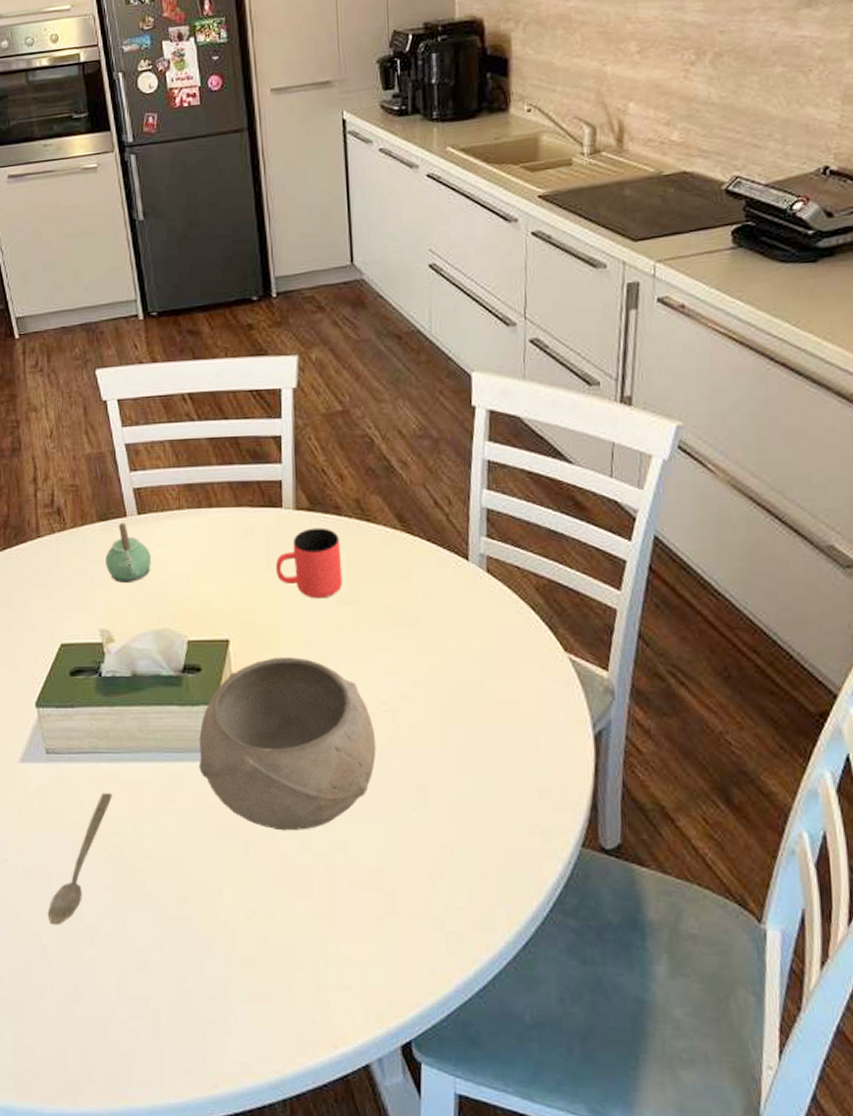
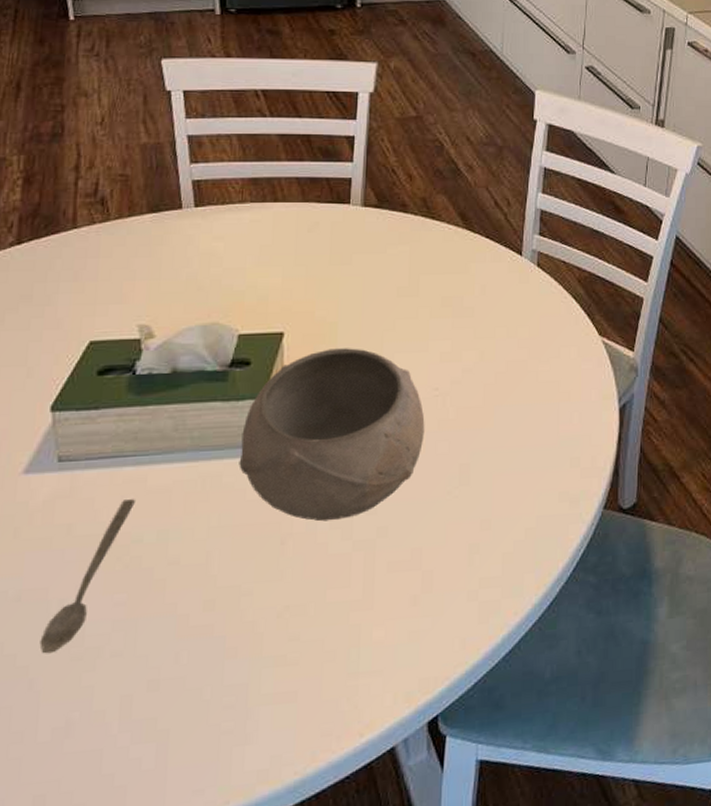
teapot: present [106,522,151,583] -> none [153,215,206,276]
cup: present [275,527,343,599] -> none [338,224,405,291]

